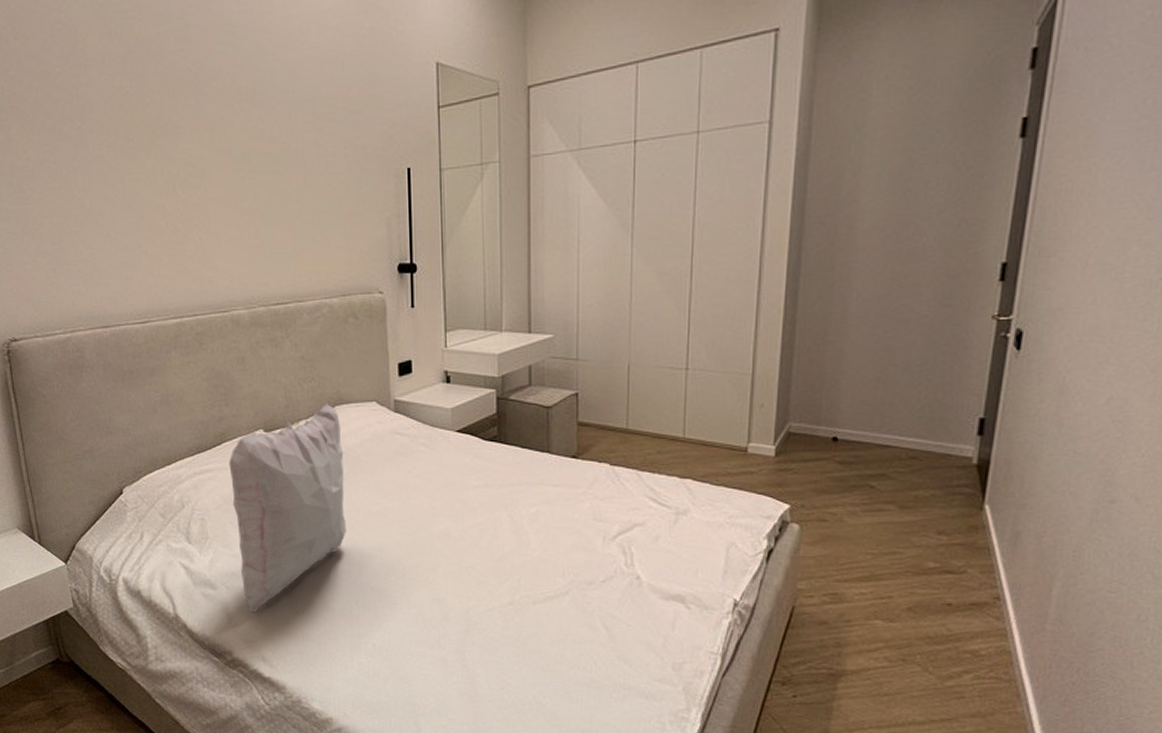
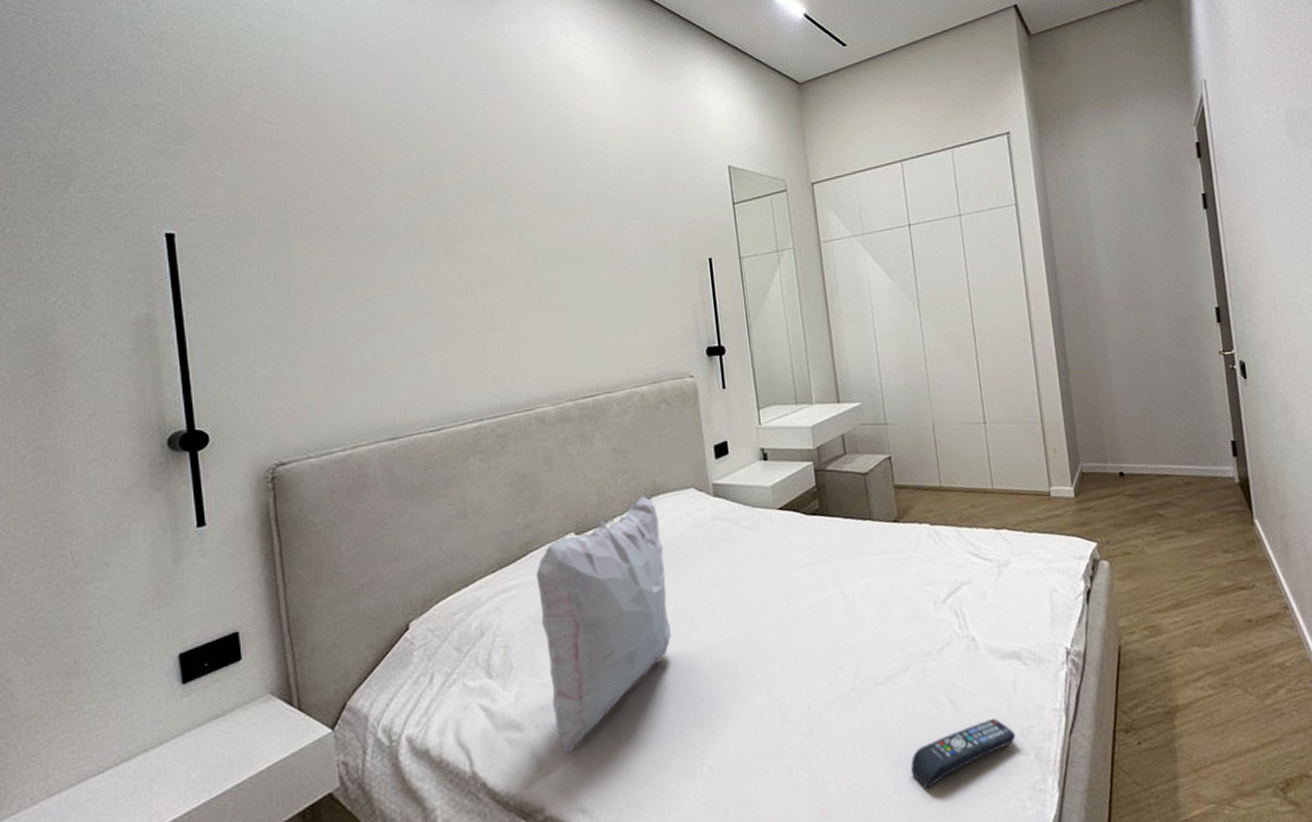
remote control: none [558,649,666,697] -> present [910,718,1016,789]

